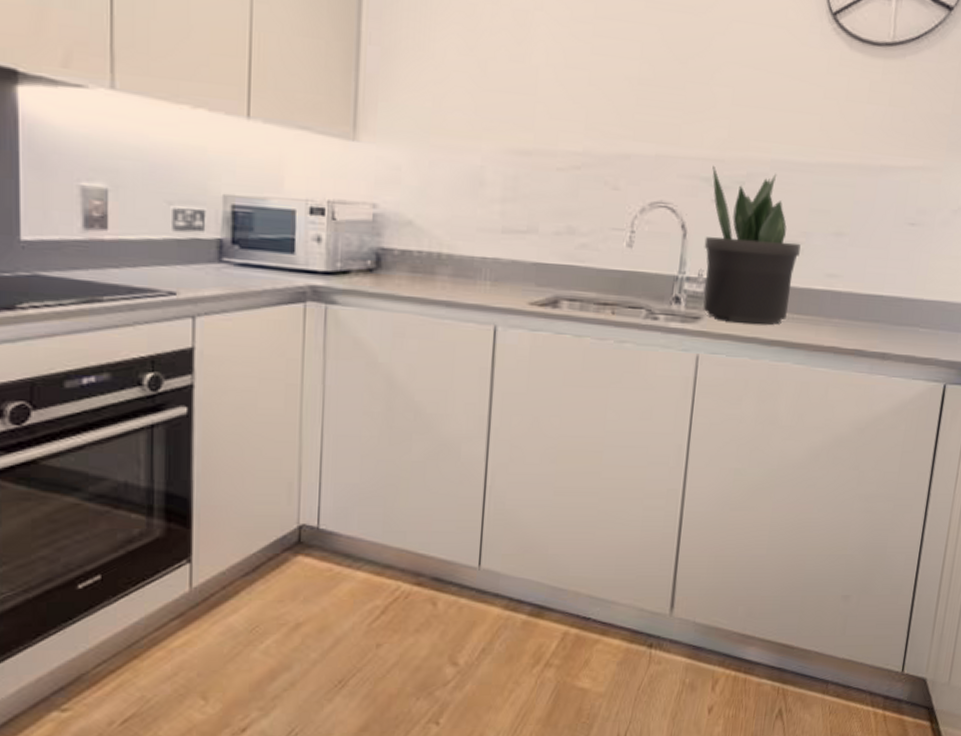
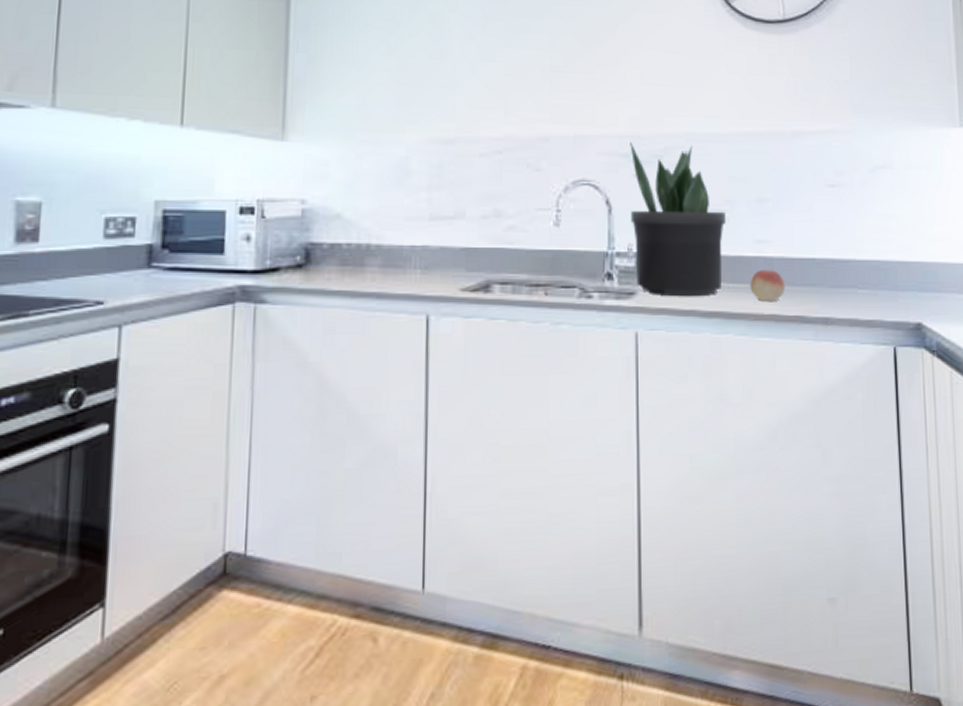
fruit: none [814,303,849,335] -> present [750,270,785,303]

